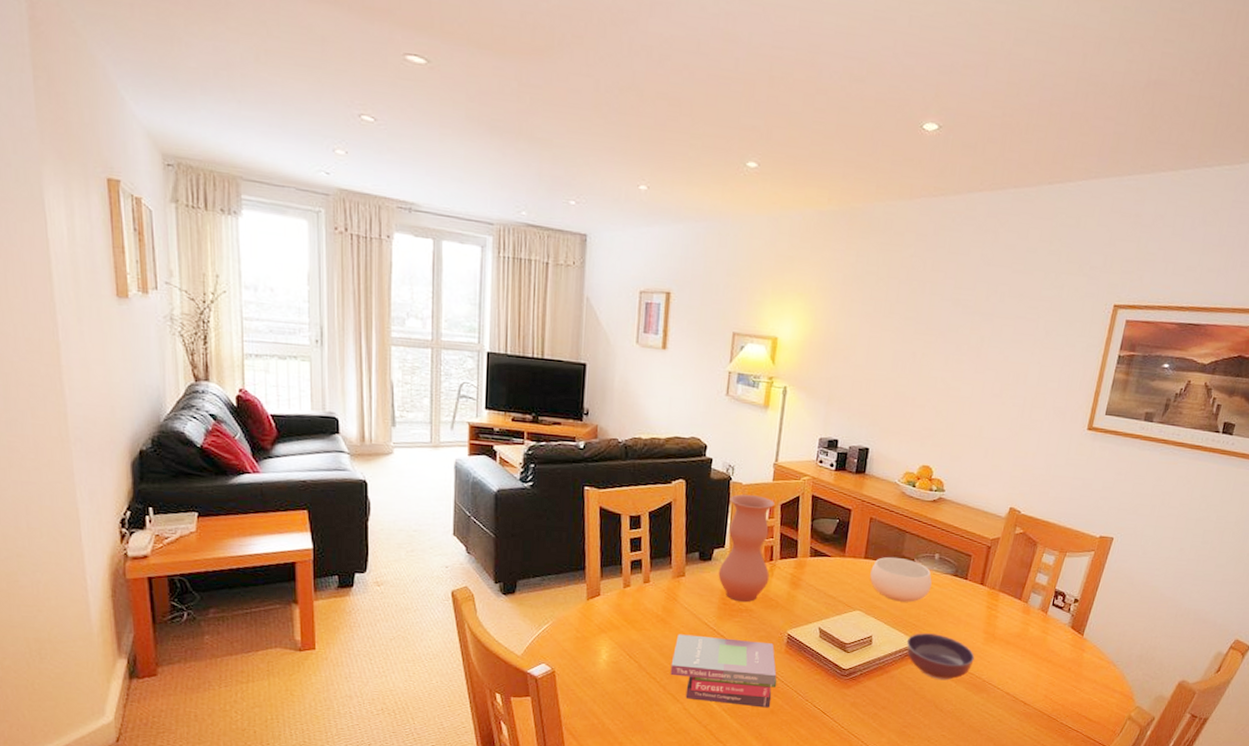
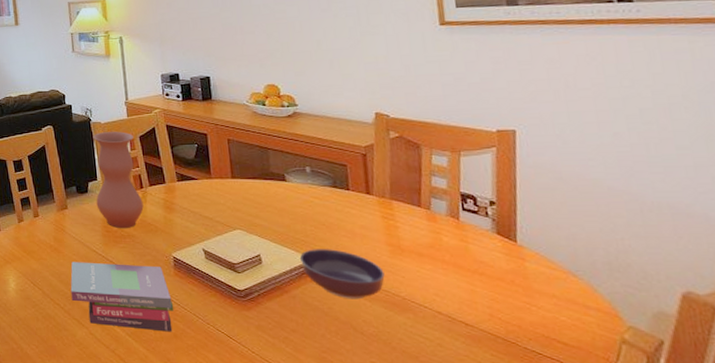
bowl: present [870,556,932,602] -> none [241,174,311,218]

